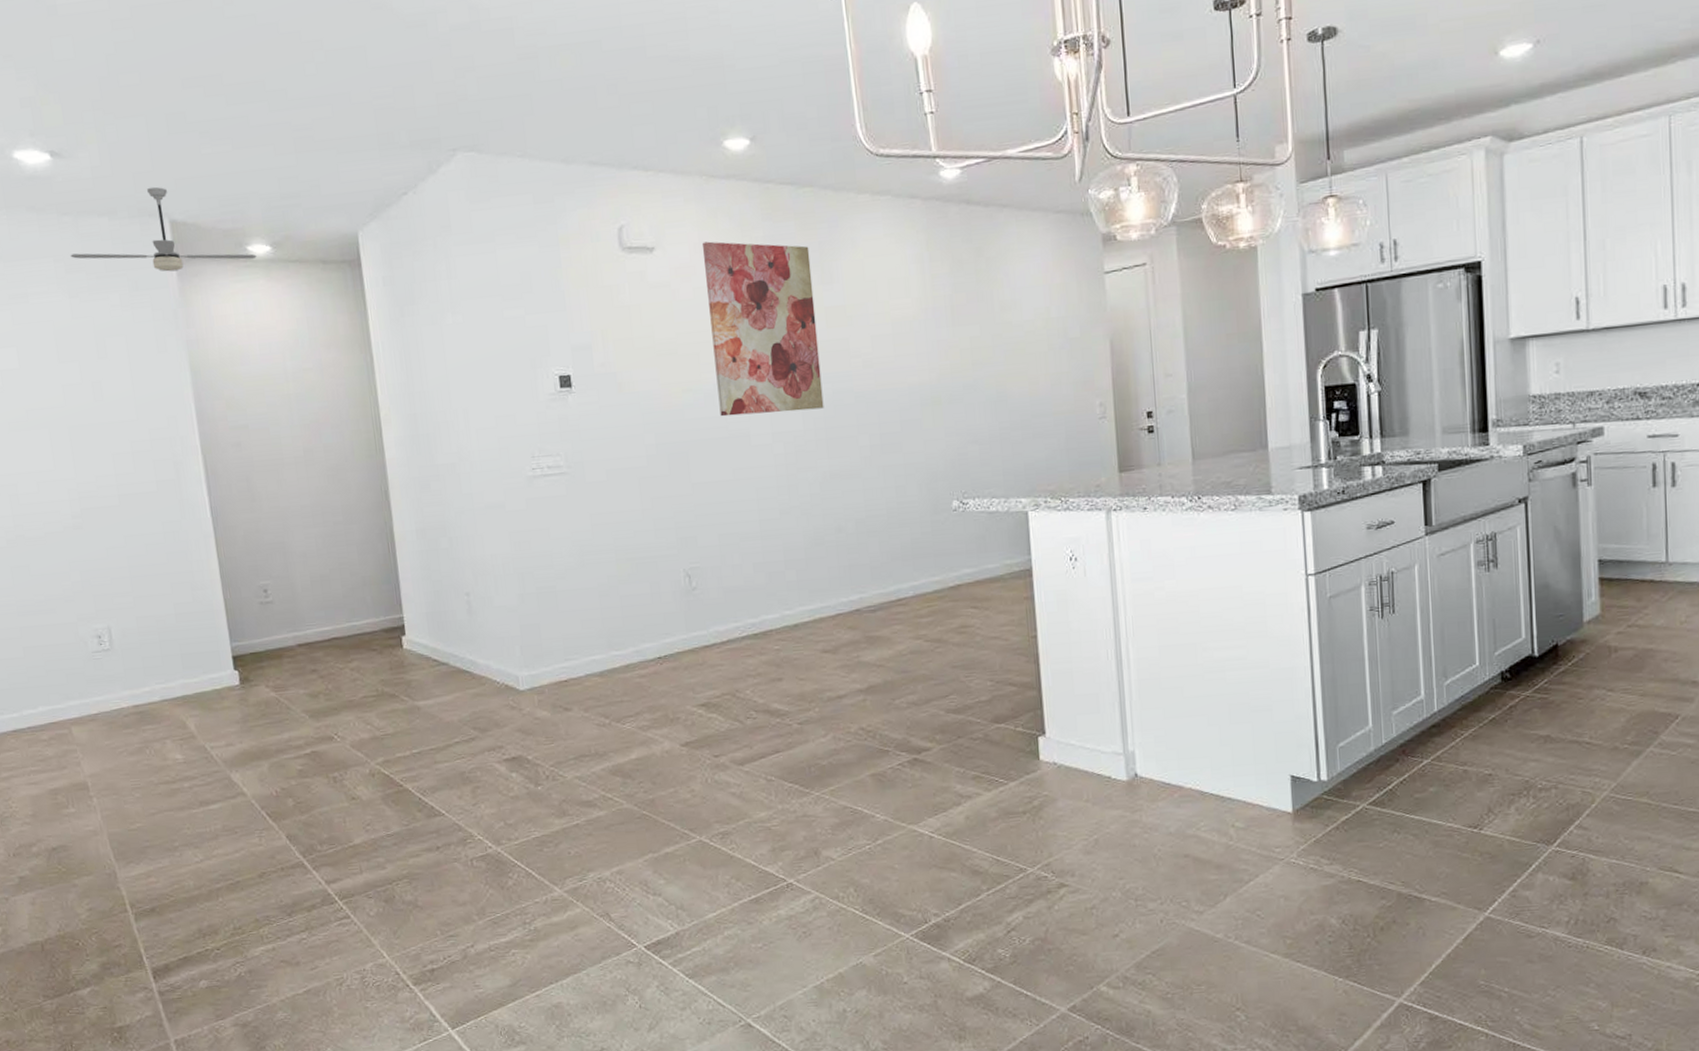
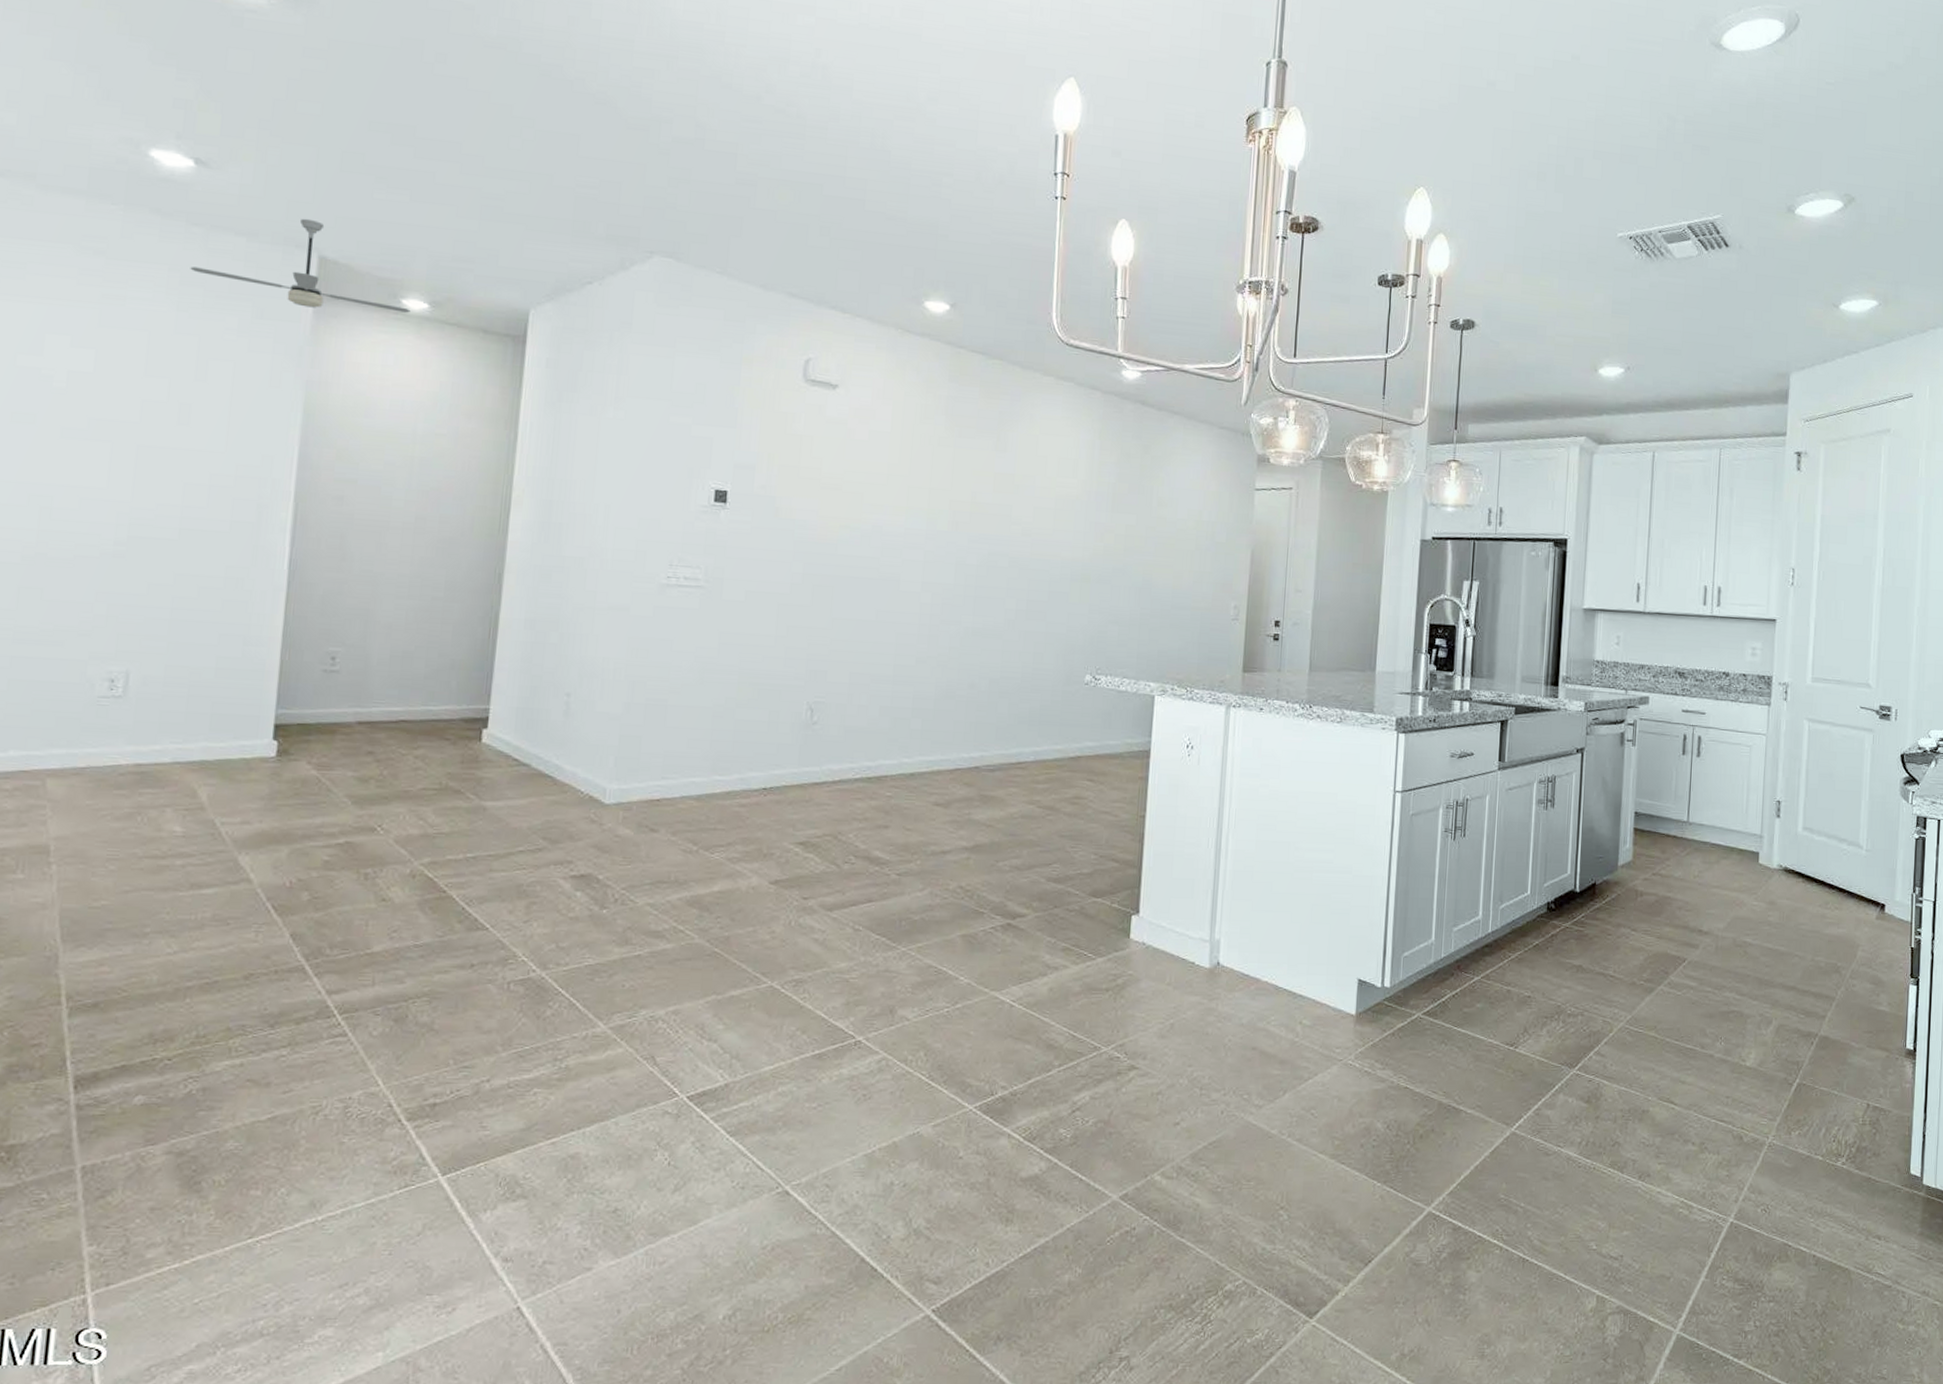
wall art: present [702,241,824,417] -> none [874,389,989,567]

